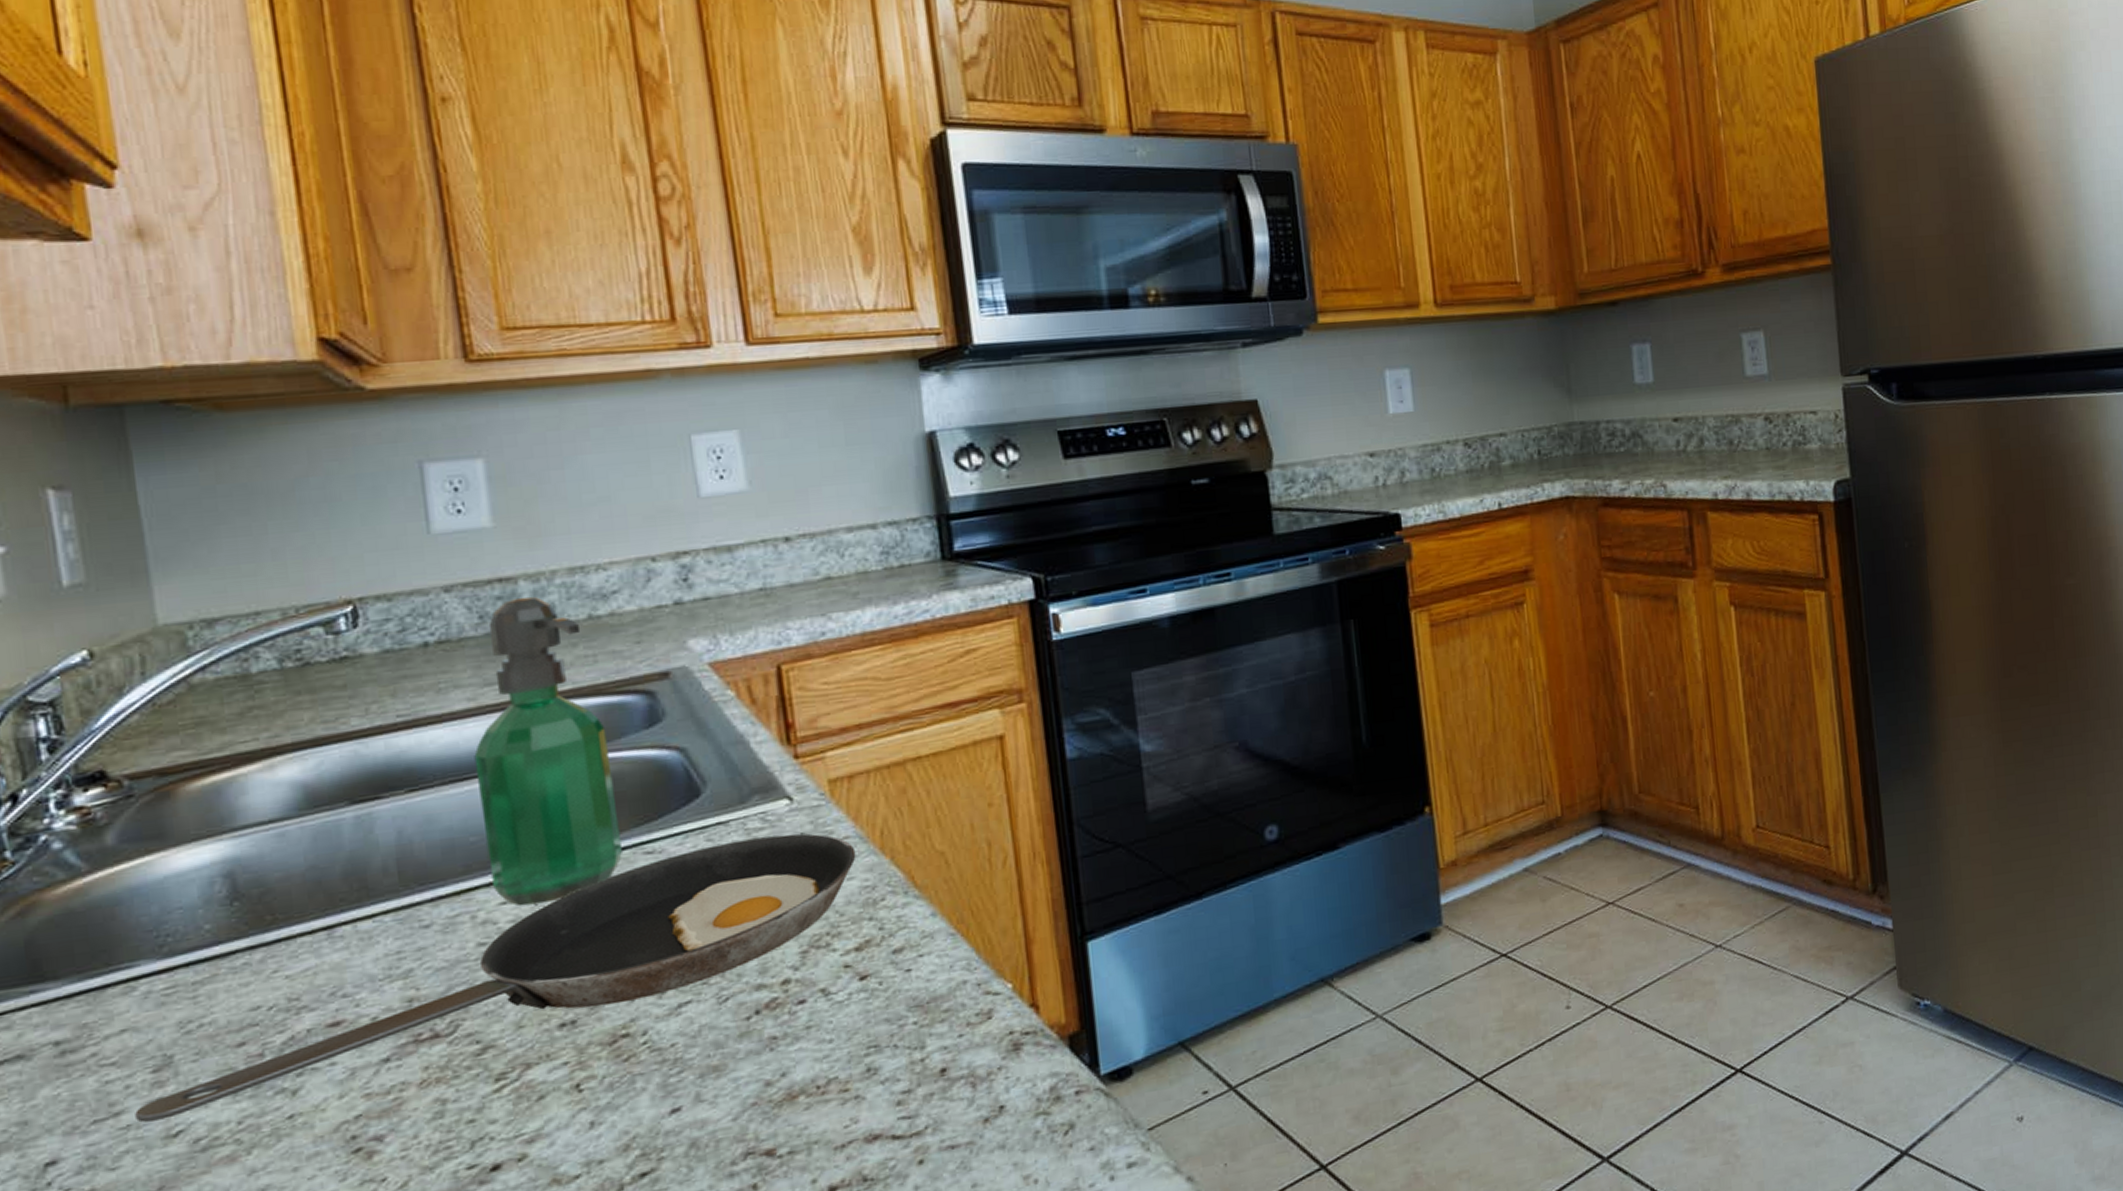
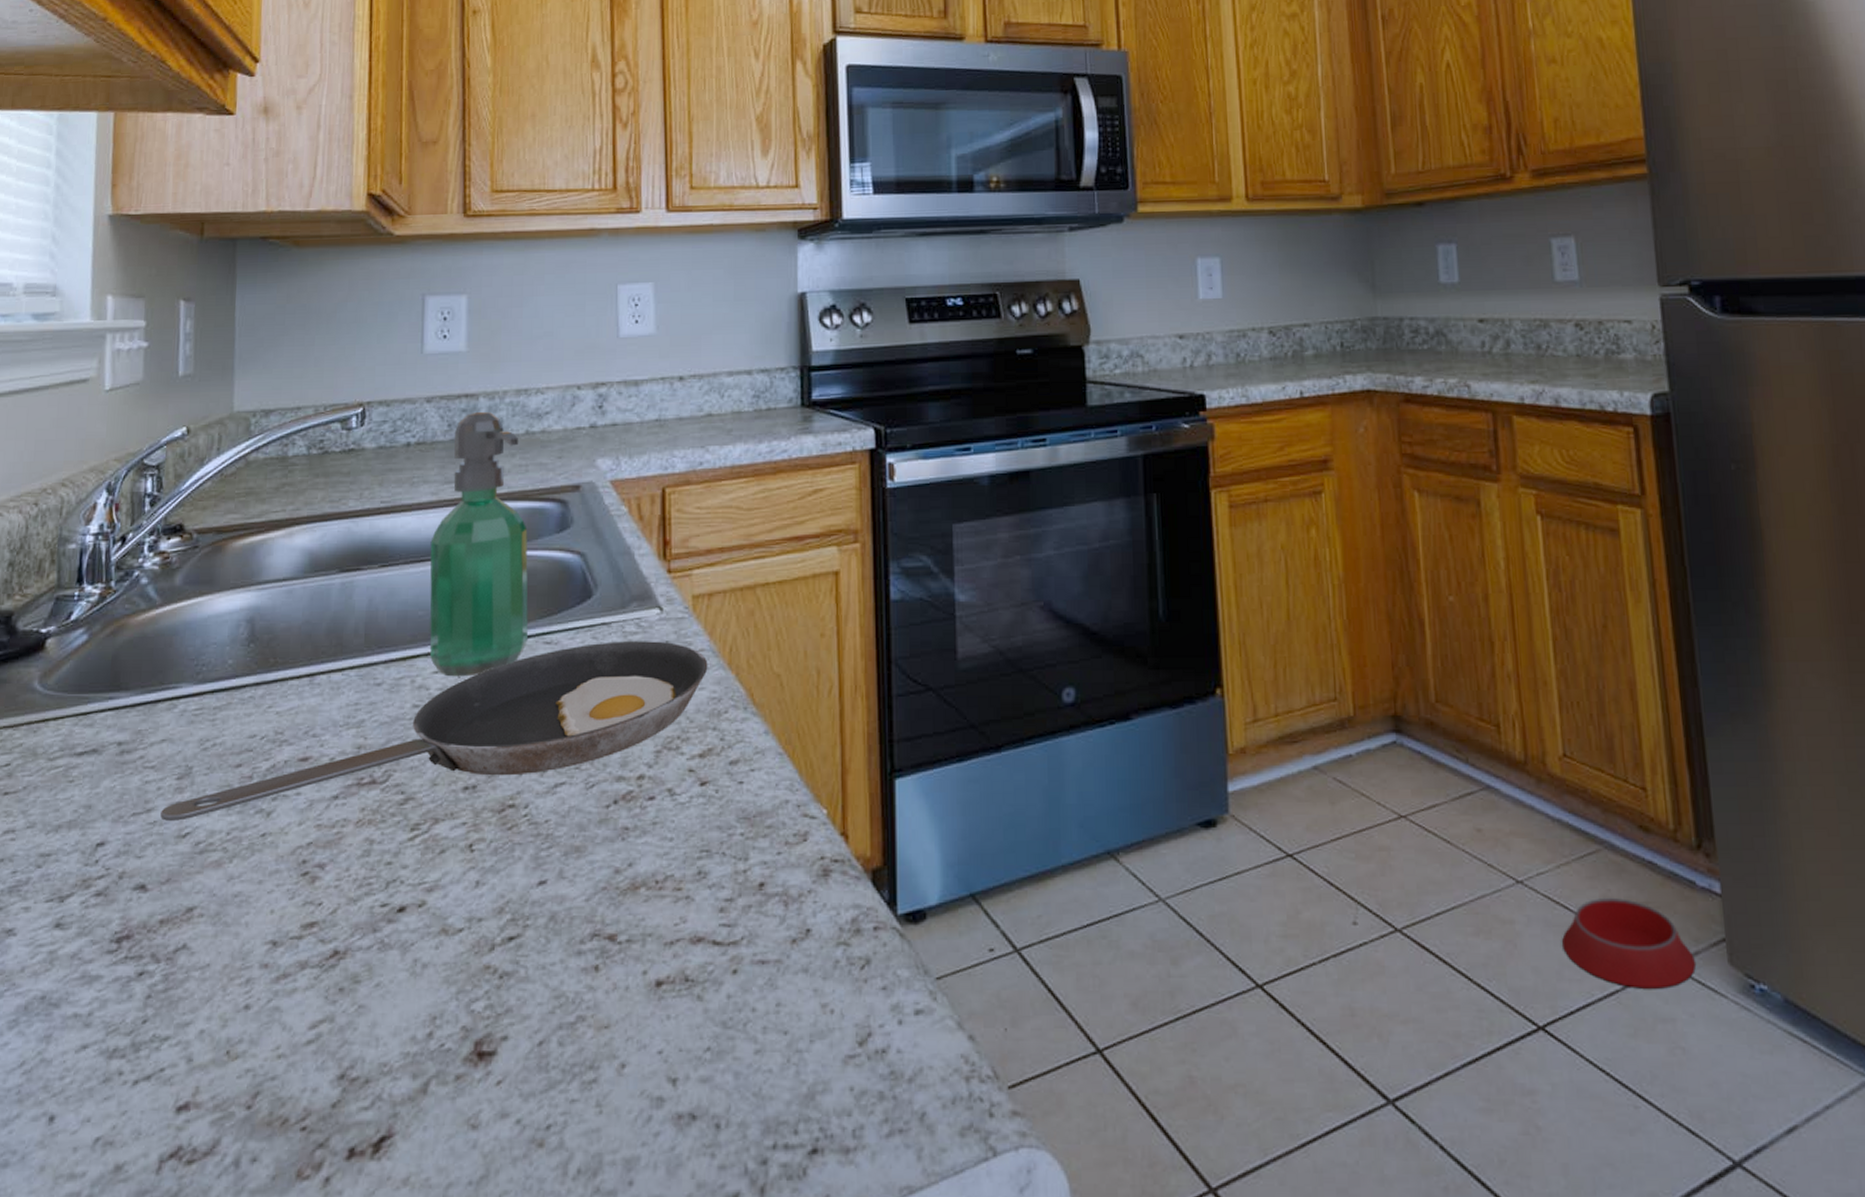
pet bowl: none [1757,946,1872,1022] -> present [1562,897,1697,989]

